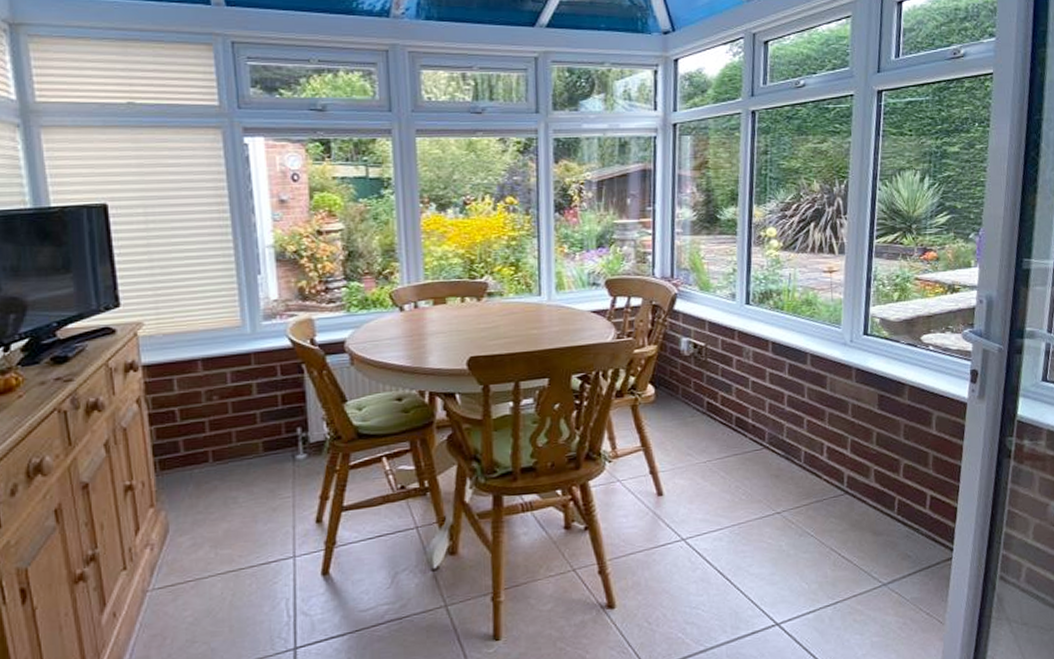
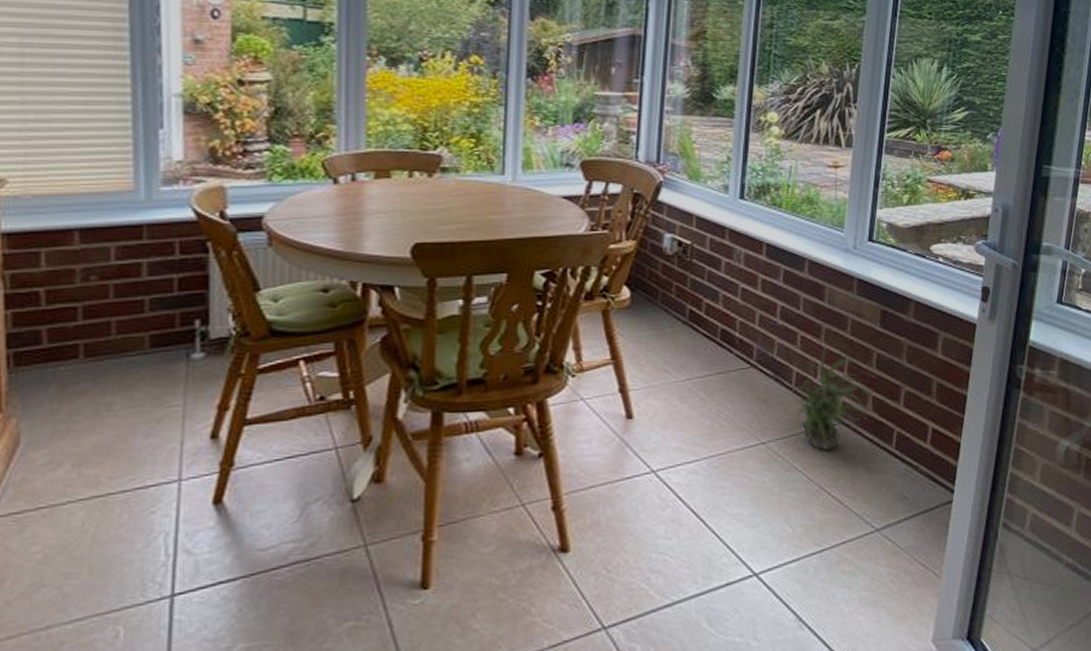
potted plant: none [794,428,872,518] -> present [784,346,870,450]

